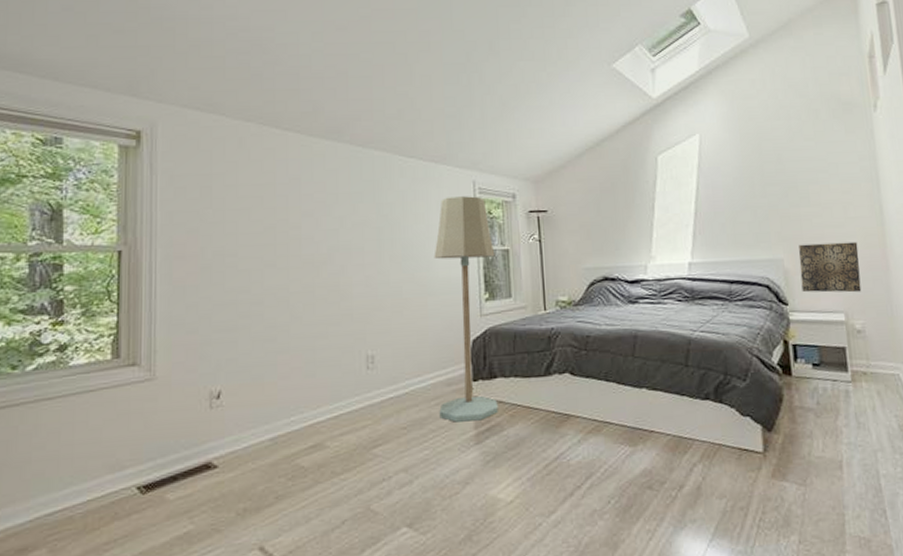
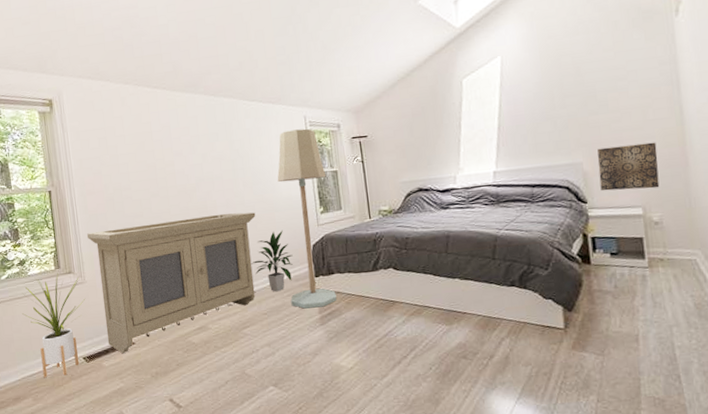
house plant: none [51,364,153,517] -> present [22,273,86,377]
storage cabinet: none [166,294,403,481] -> present [86,212,256,353]
indoor plant: none [391,319,446,400] -> present [251,230,293,292]

